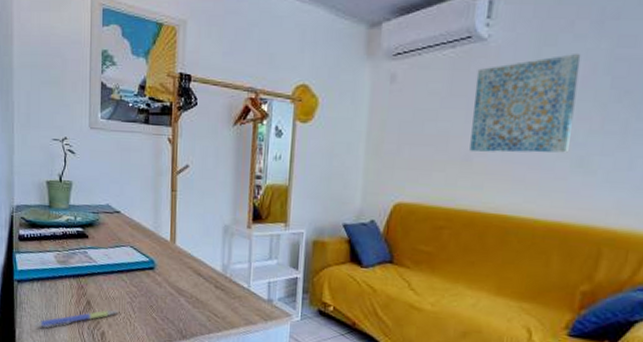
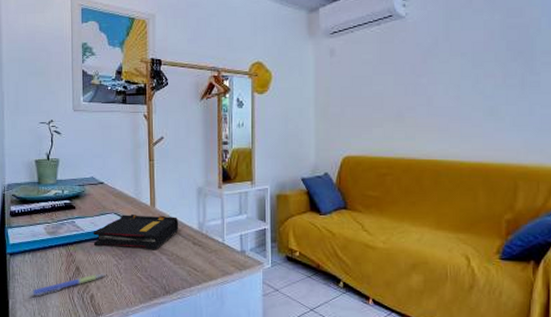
book: none [106,249,201,290] -> present [93,214,179,249]
wall art: present [469,52,581,153] -> none [400,24,481,109]

